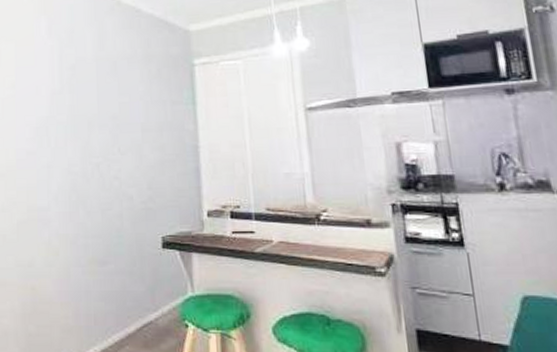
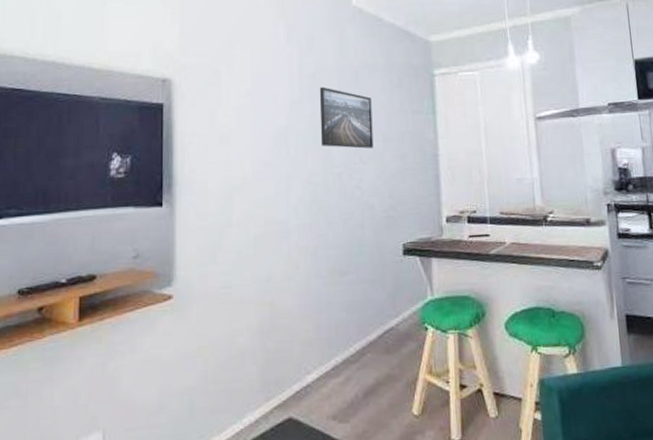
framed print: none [79,78,132,139] -> present [319,86,374,149]

